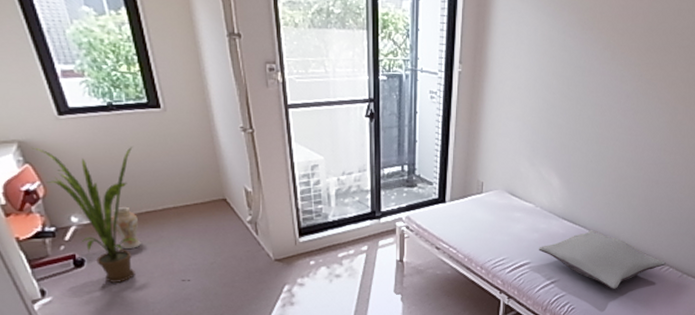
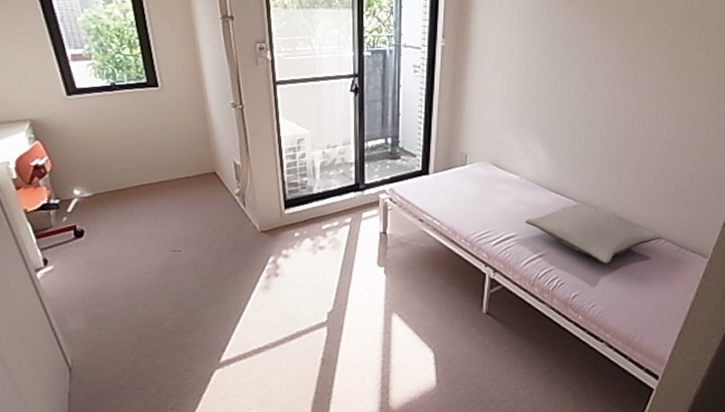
house plant: present [32,147,138,283] -> none [42,124,134,253]
vase: present [110,206,141,250] -> none [109,180,136,221]

